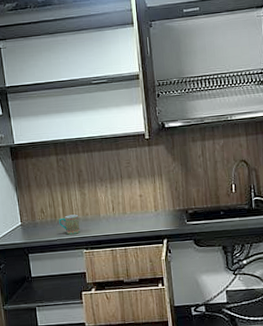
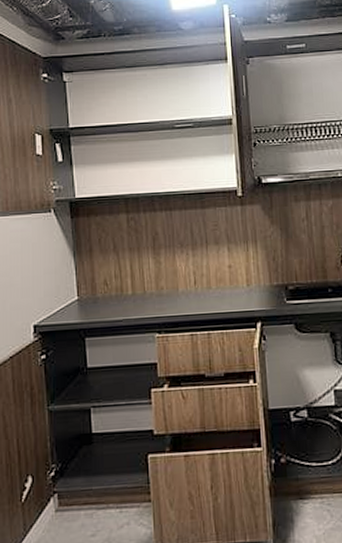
mug: present [59,214,81,235] -> none [126,288,153,314]

